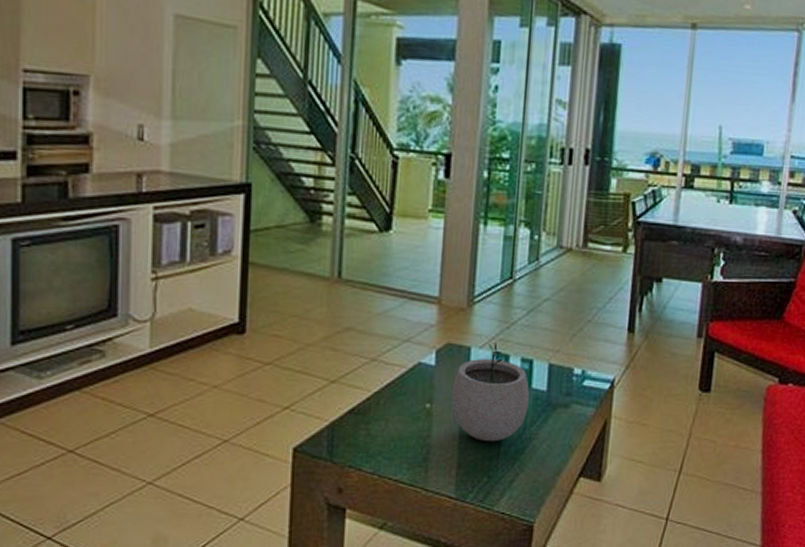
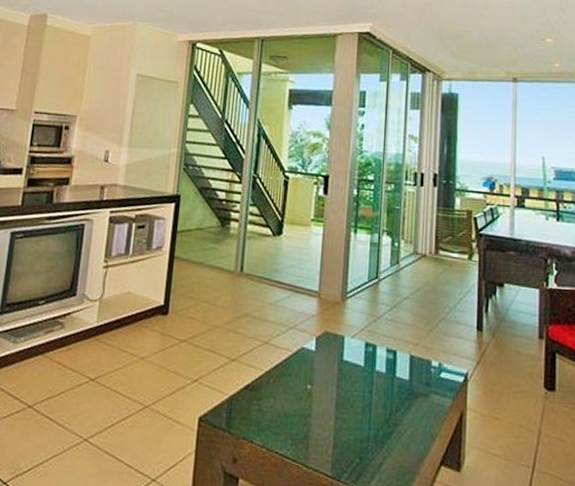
plant pot: present [451,341,530,442] -> none [328,332,395,425]

